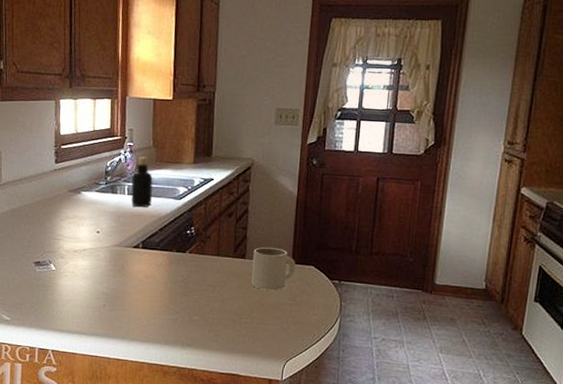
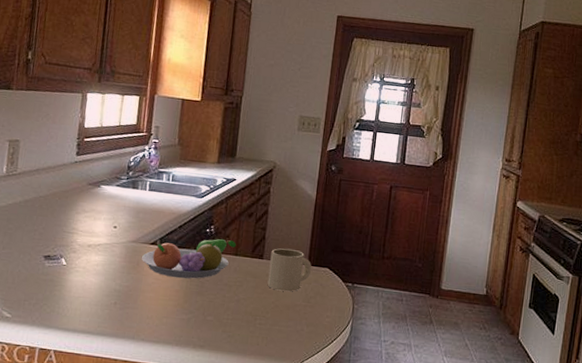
fruit bowl: none [125,239,217,280] -> present [141,238,236,279]
bottle: present [131,156,153,208] -> none [152,153,176,205]

